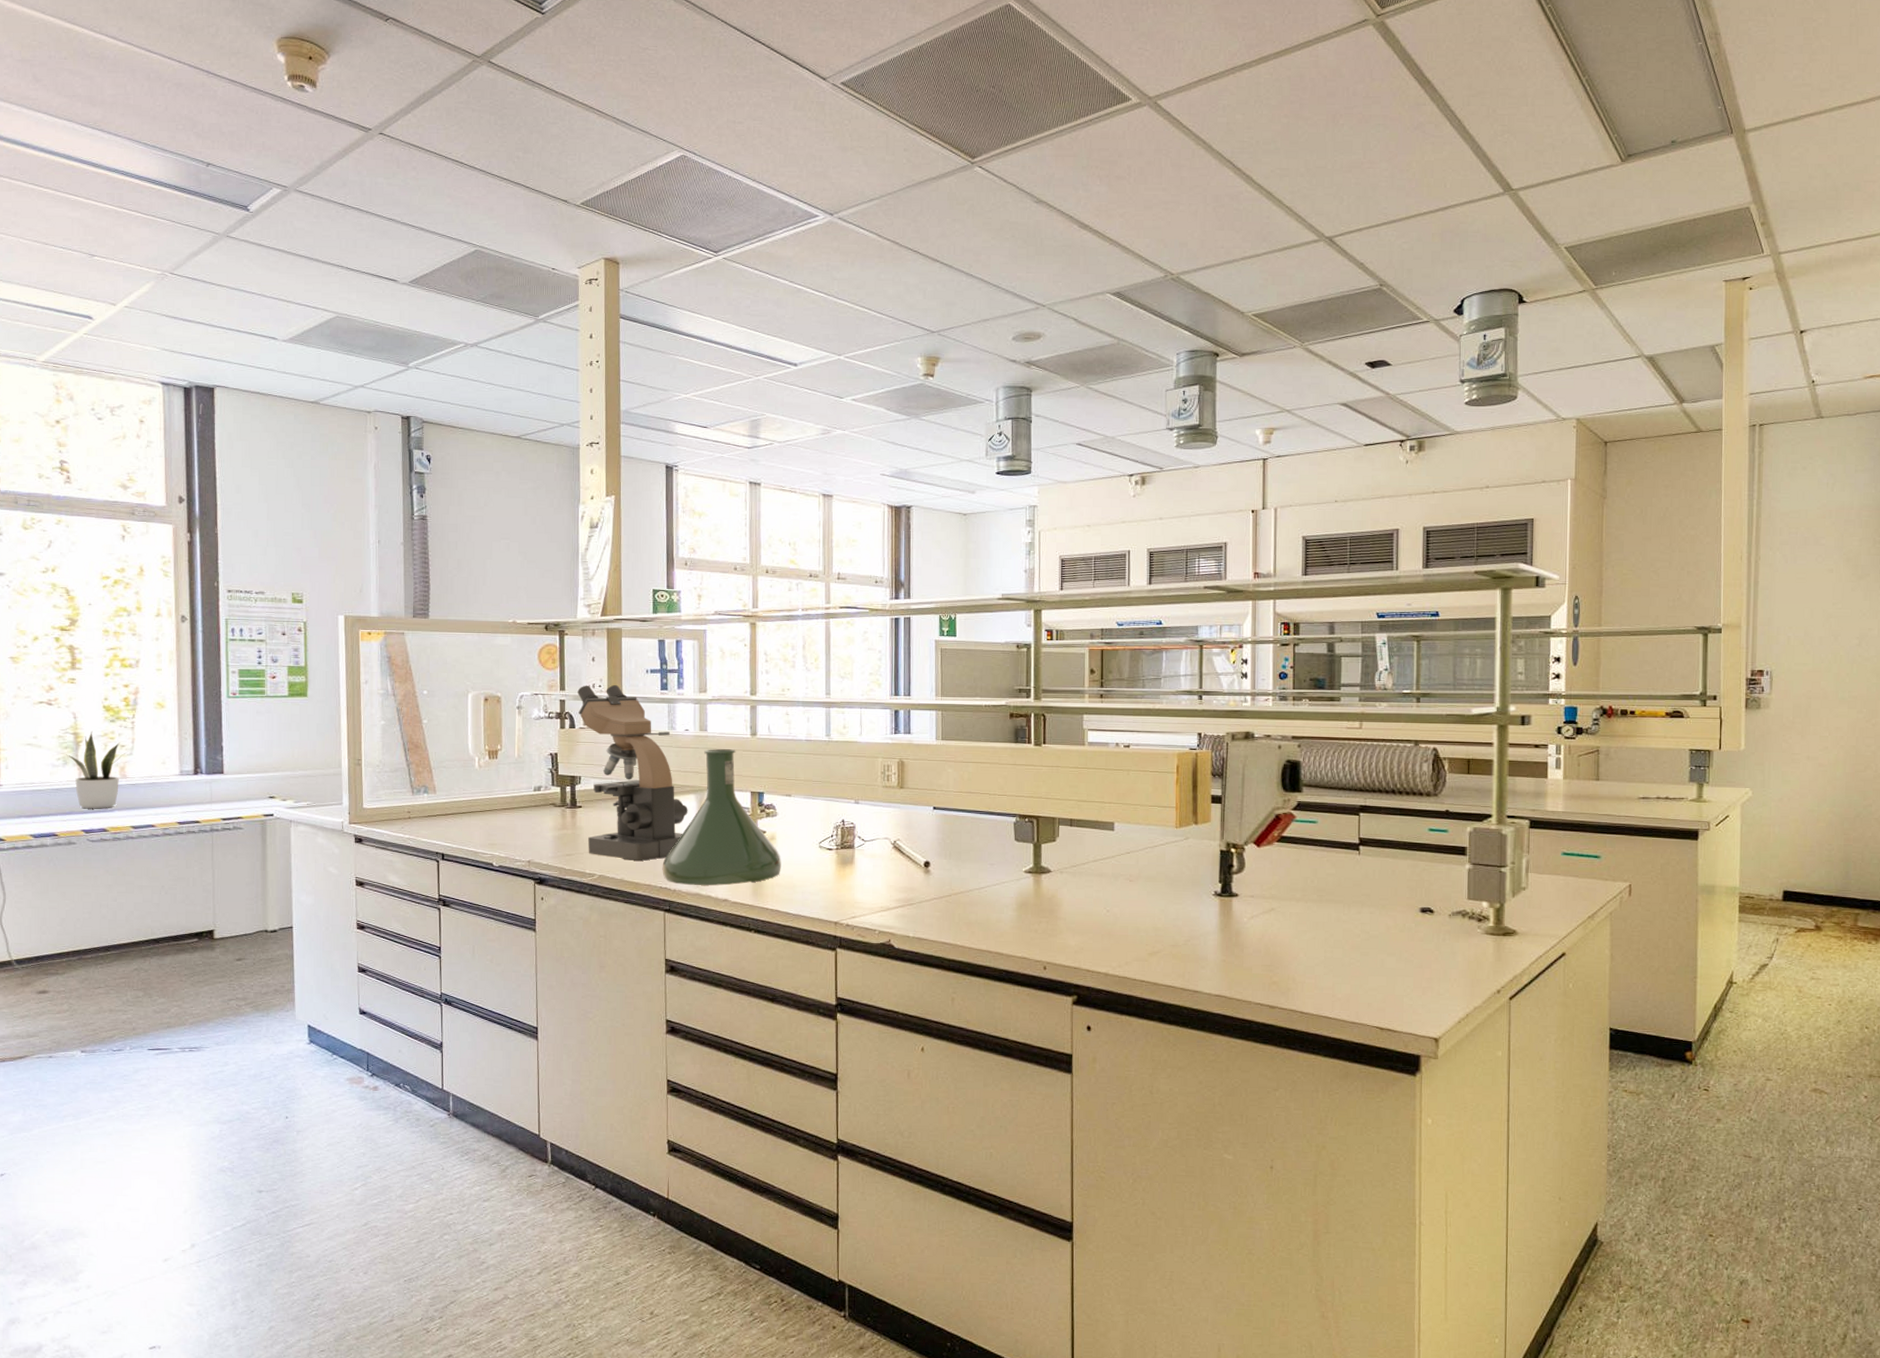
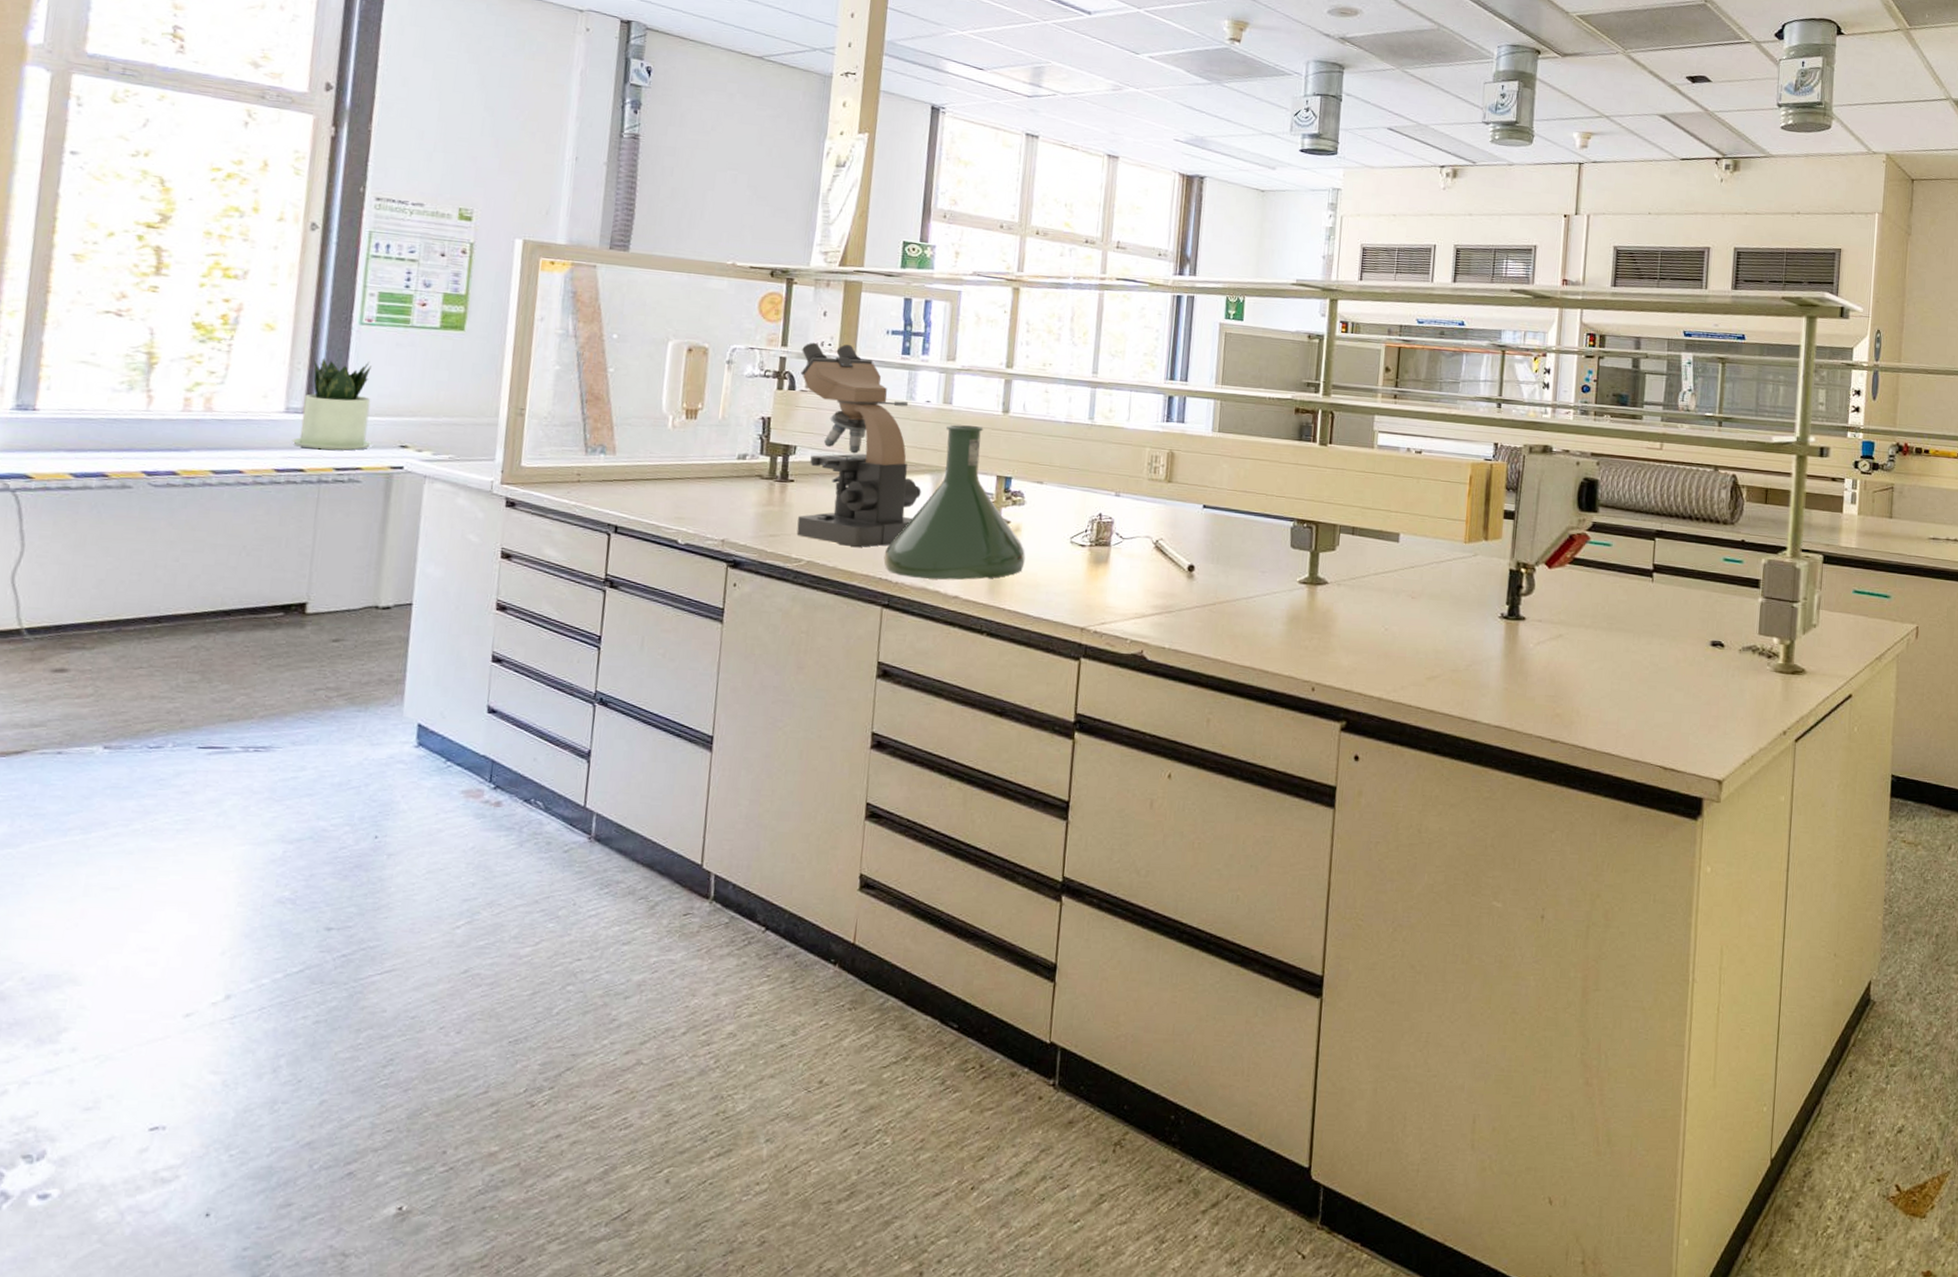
potted plant: present [66,731,127,809] -> none [133,351,217,448]
planter: none [187,727,248,804] -> present [292,358,372,451]

